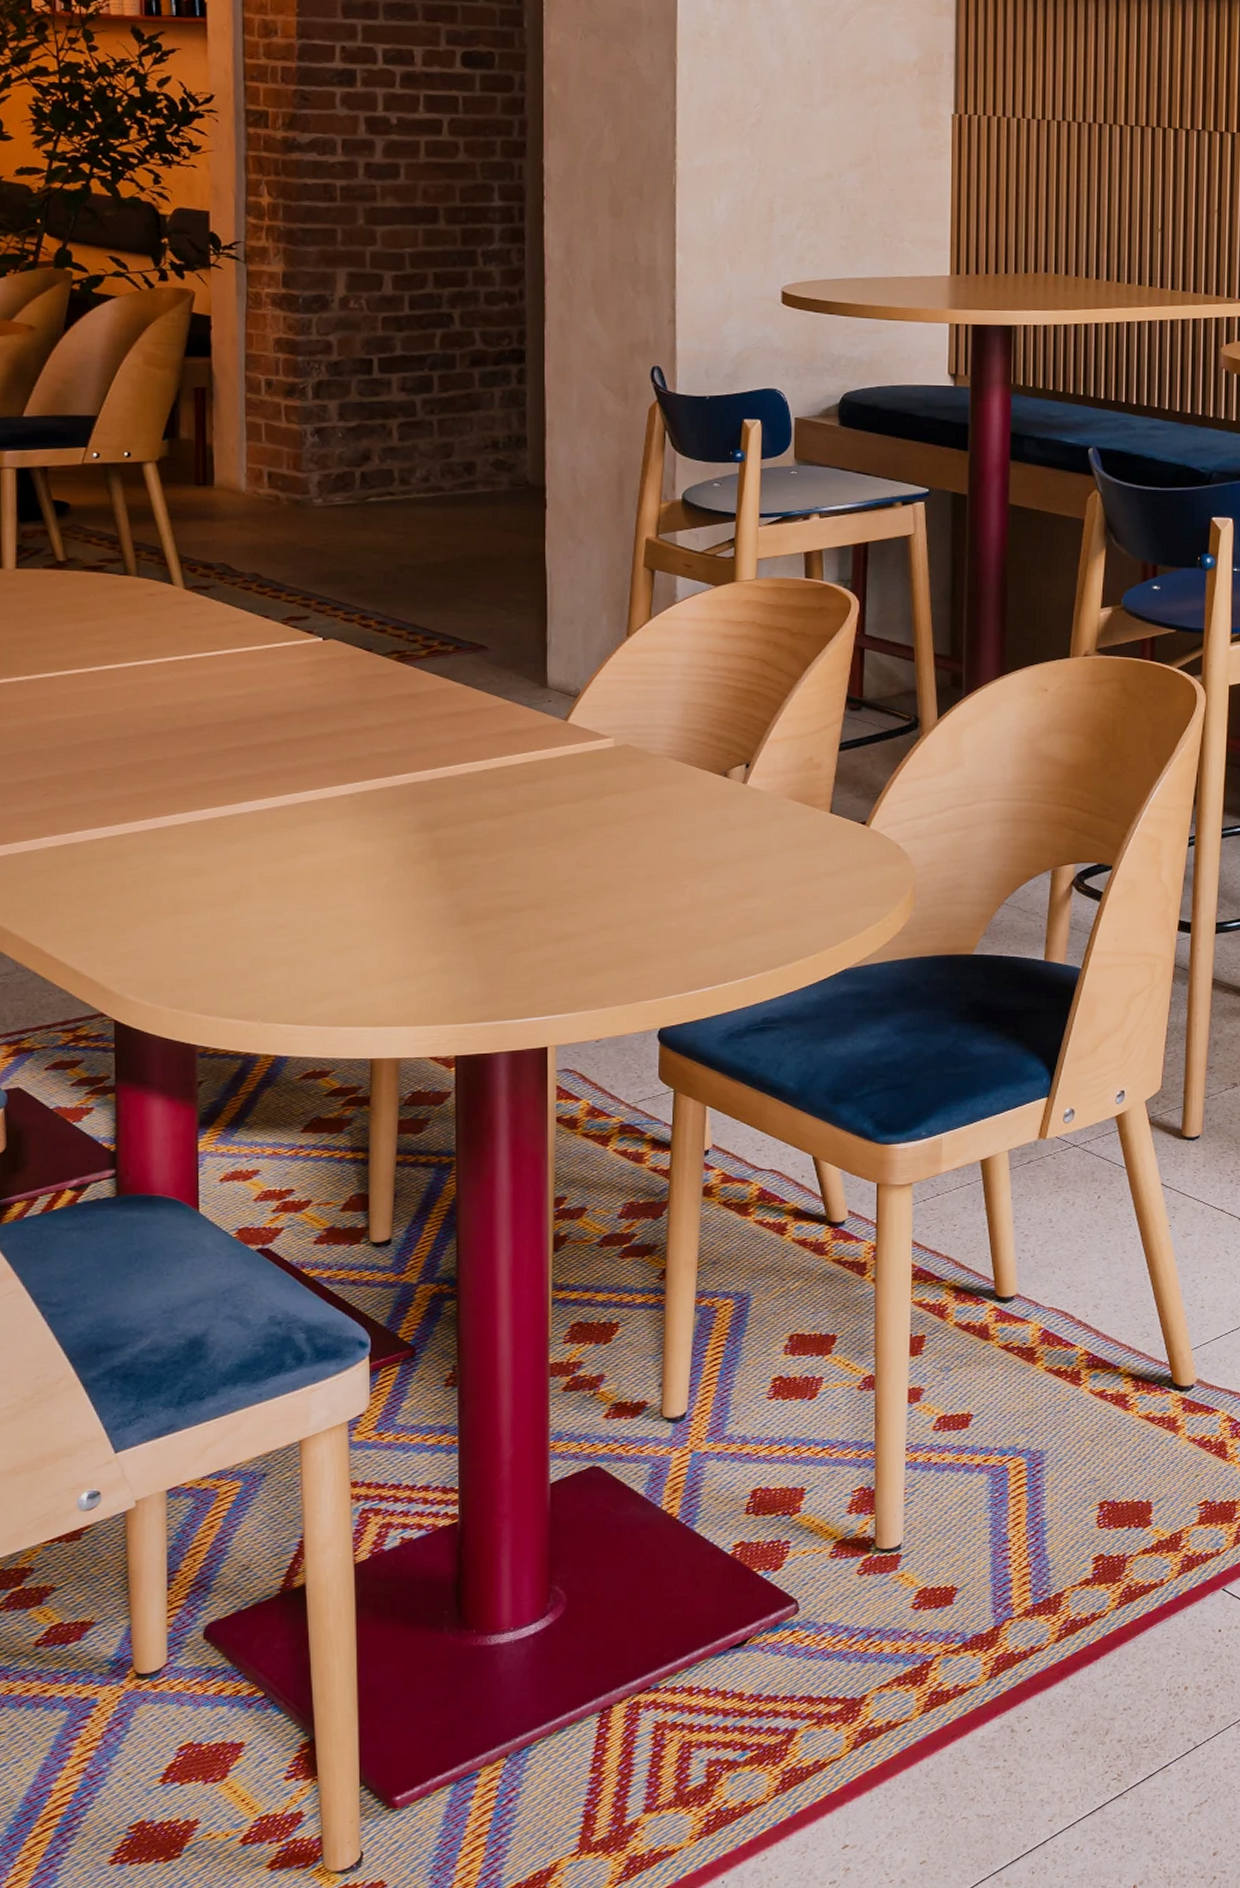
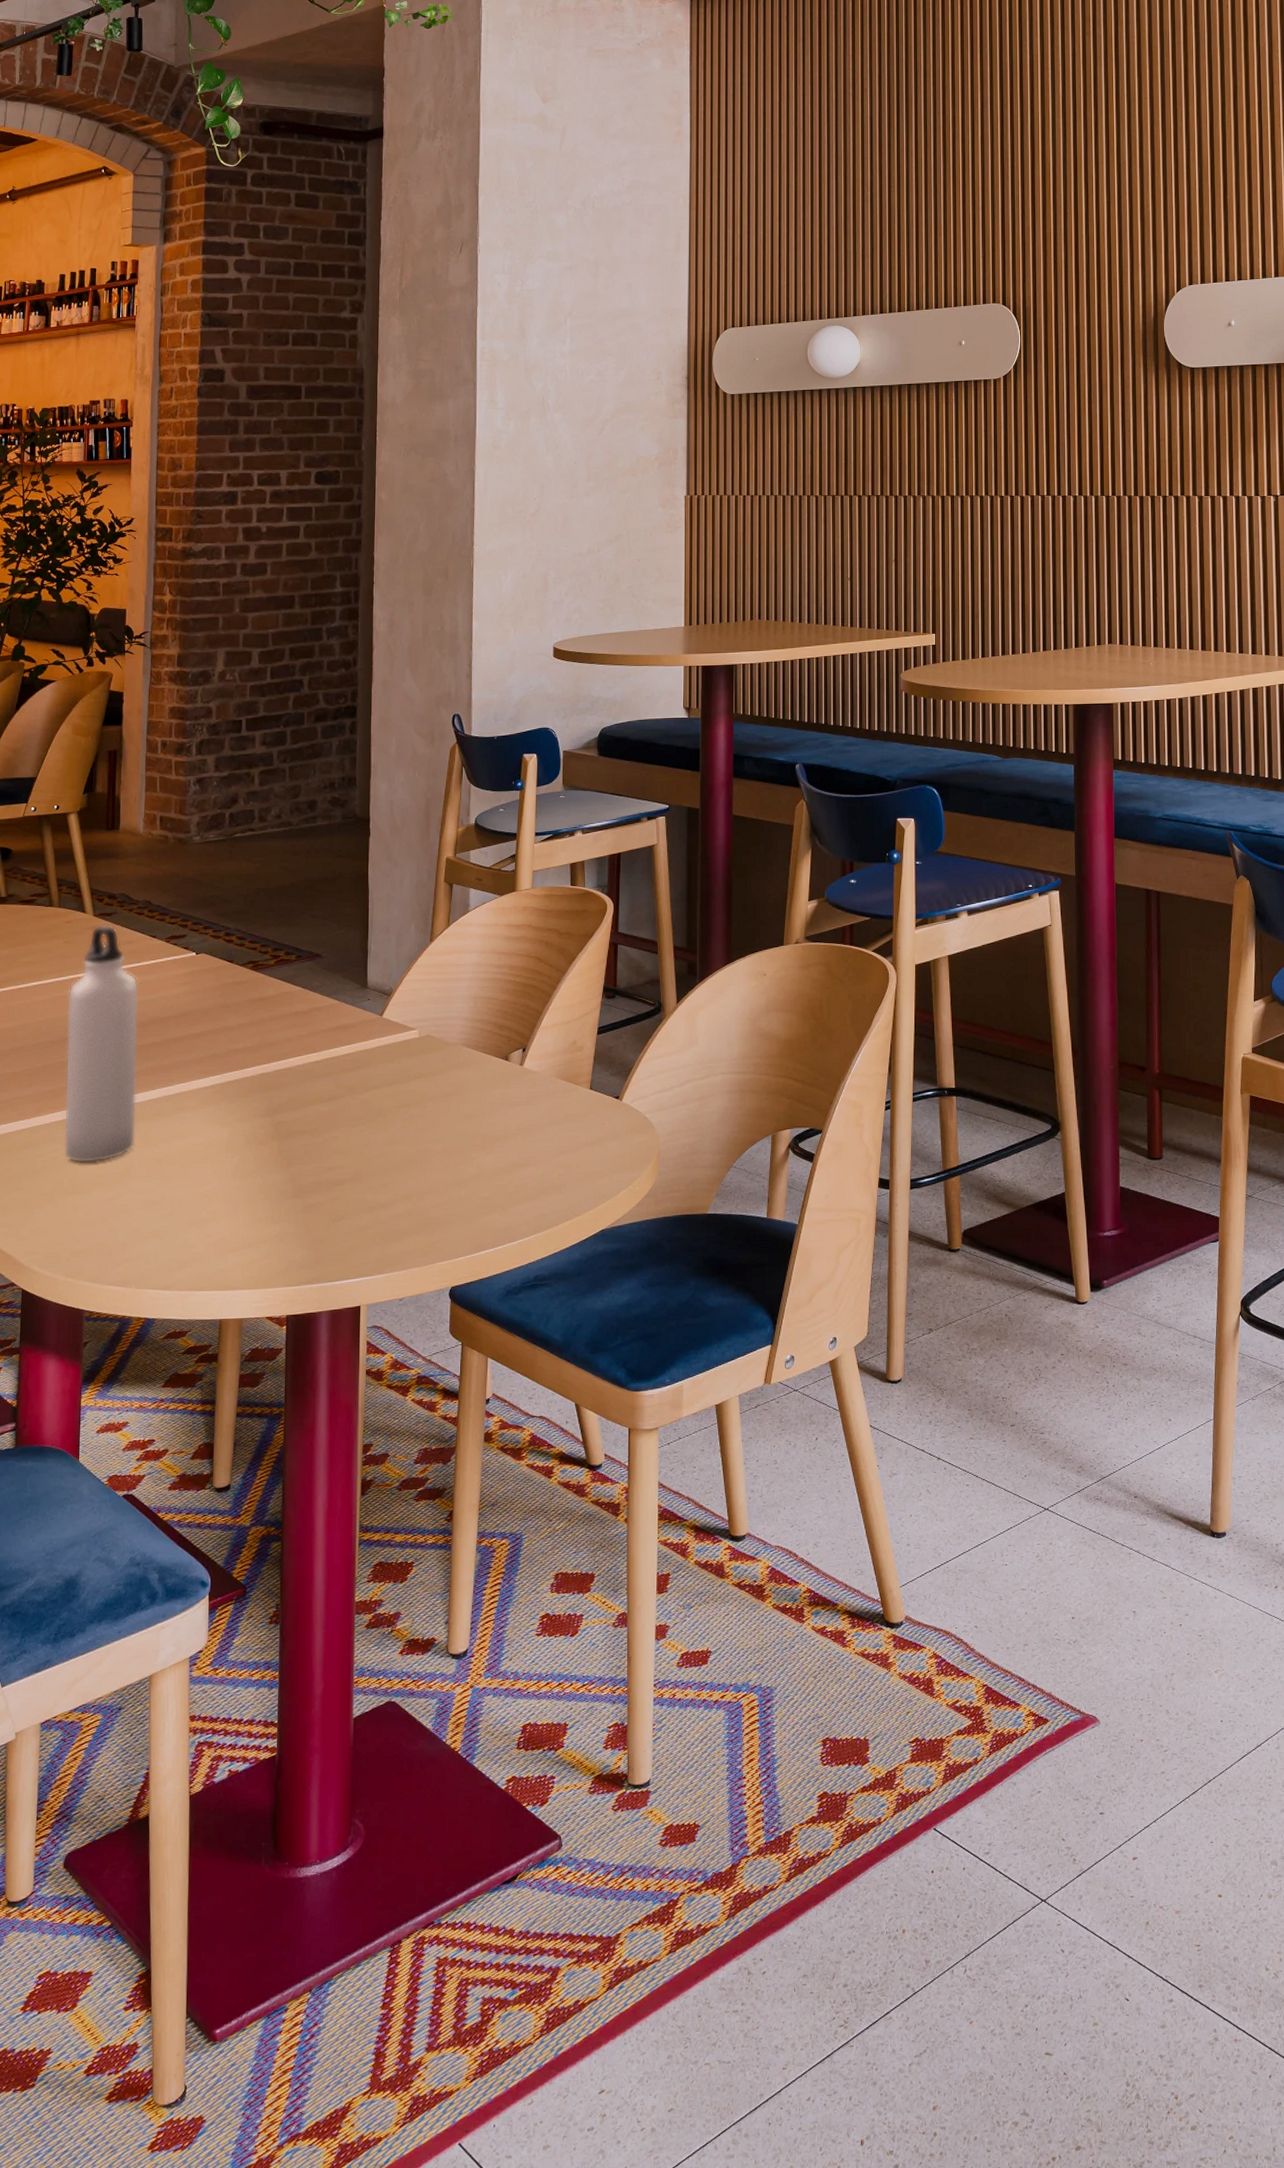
water bottle: none [155,599,253,880] -> present [63,924,139,1164]

